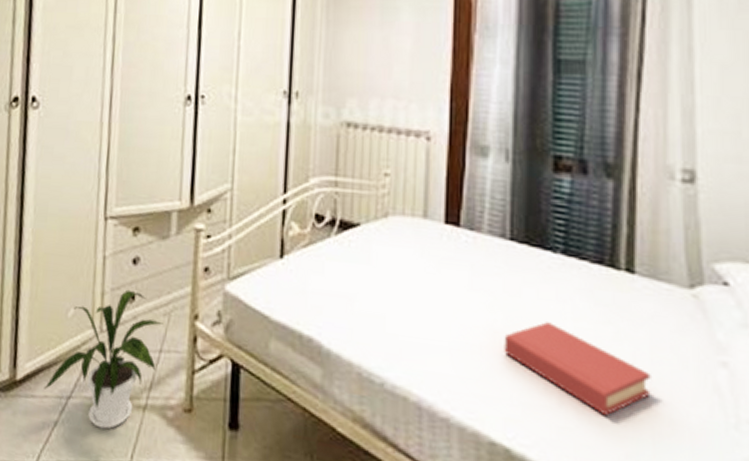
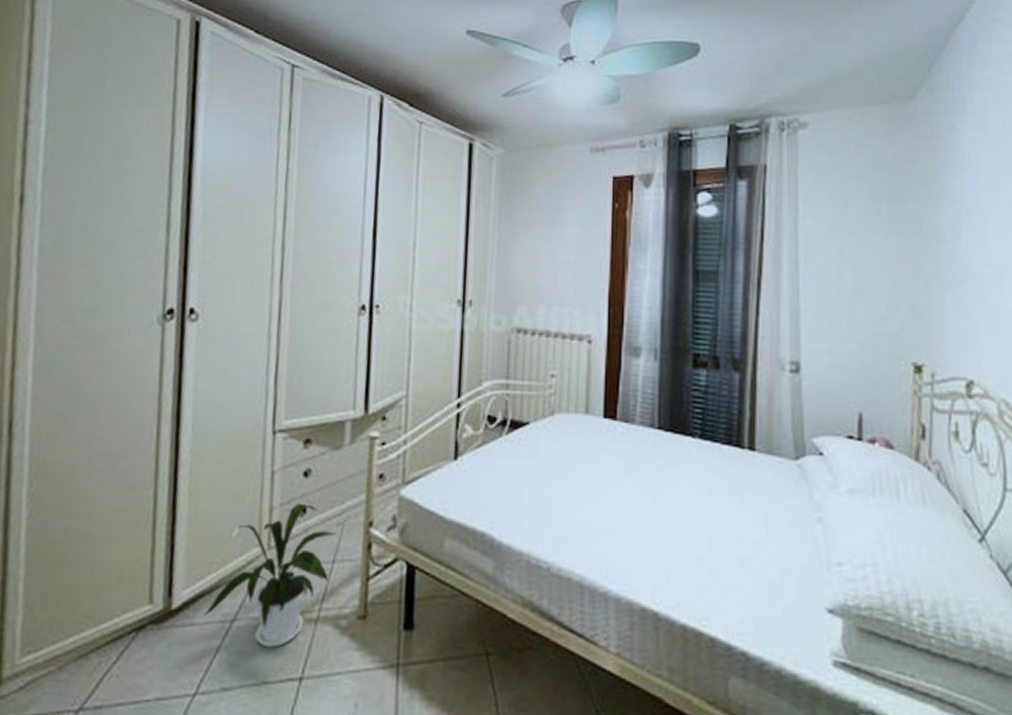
hardback book: present [504,322,651,417] -> none [653,498,767,574]

